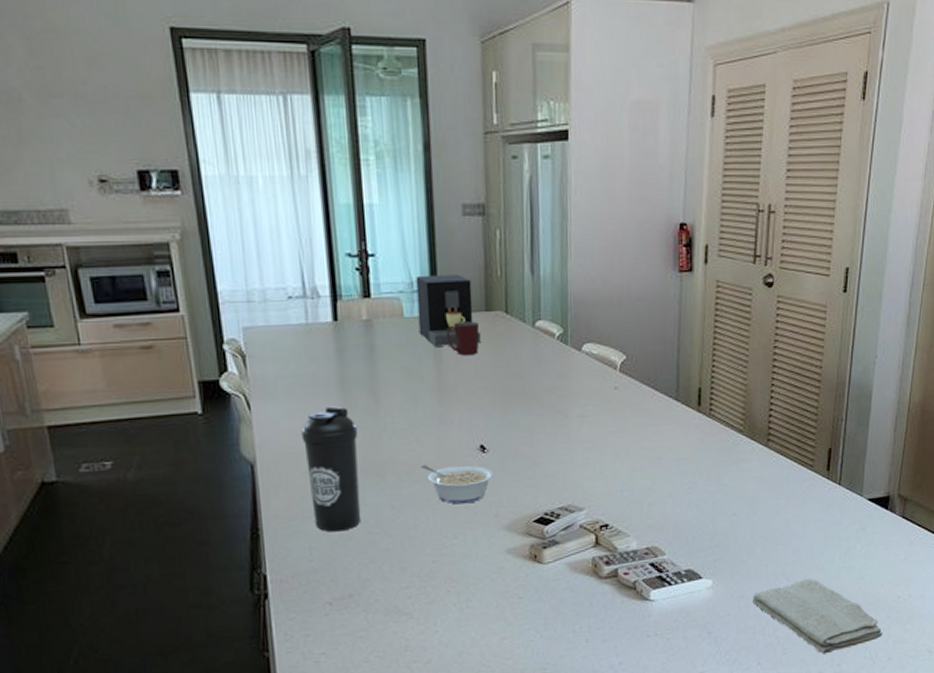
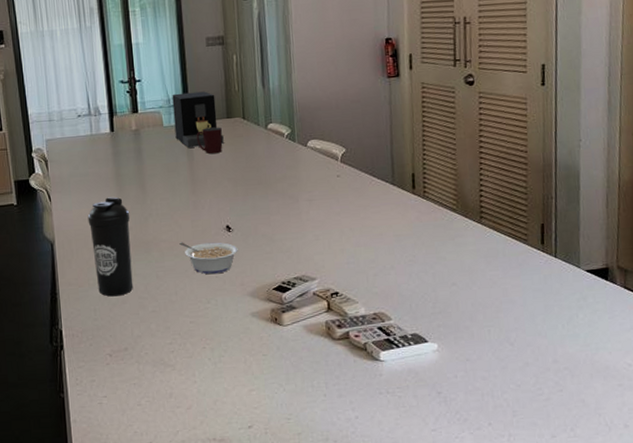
washcloth: present [752,579,883,654] -> none [478,345,617,418]

